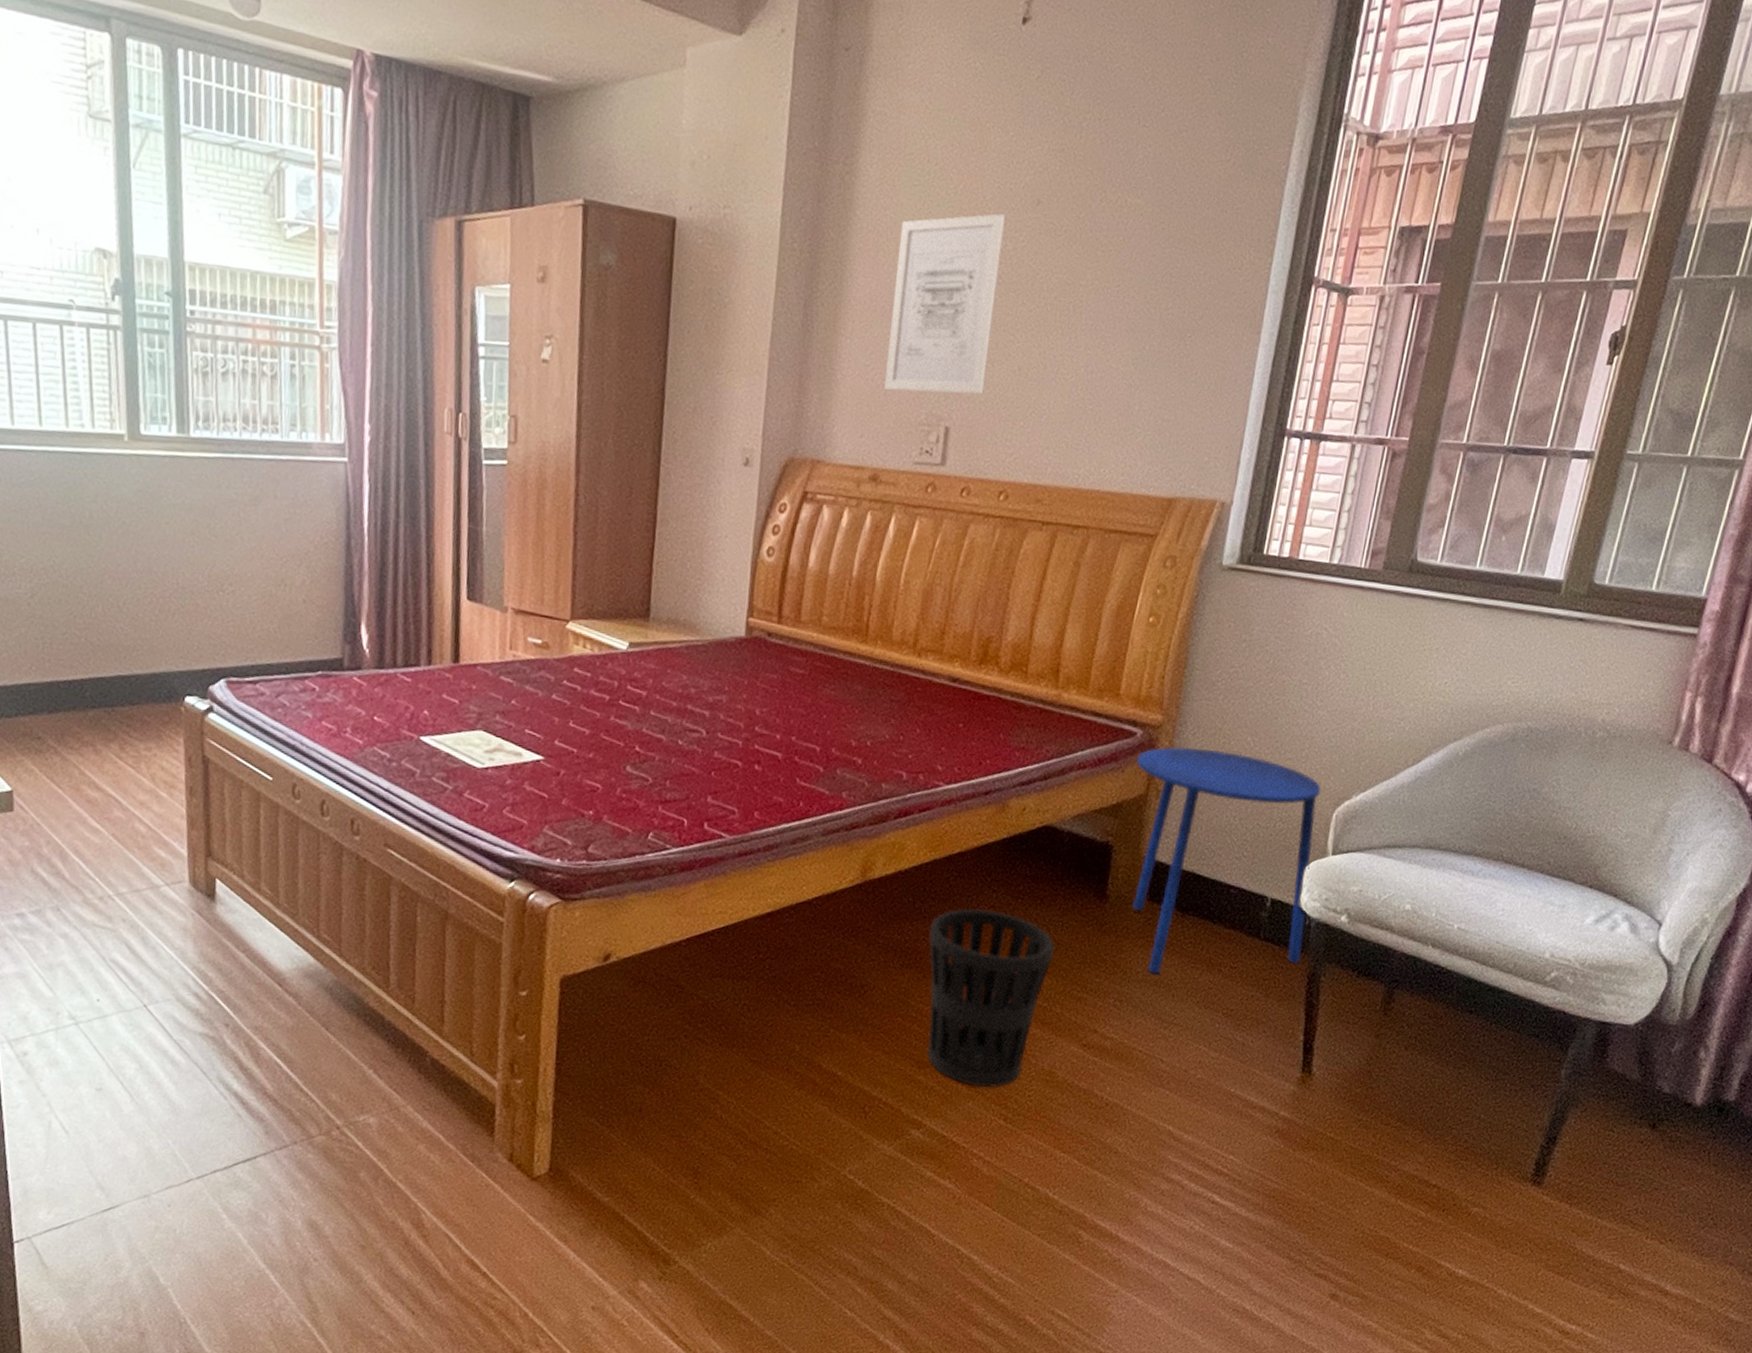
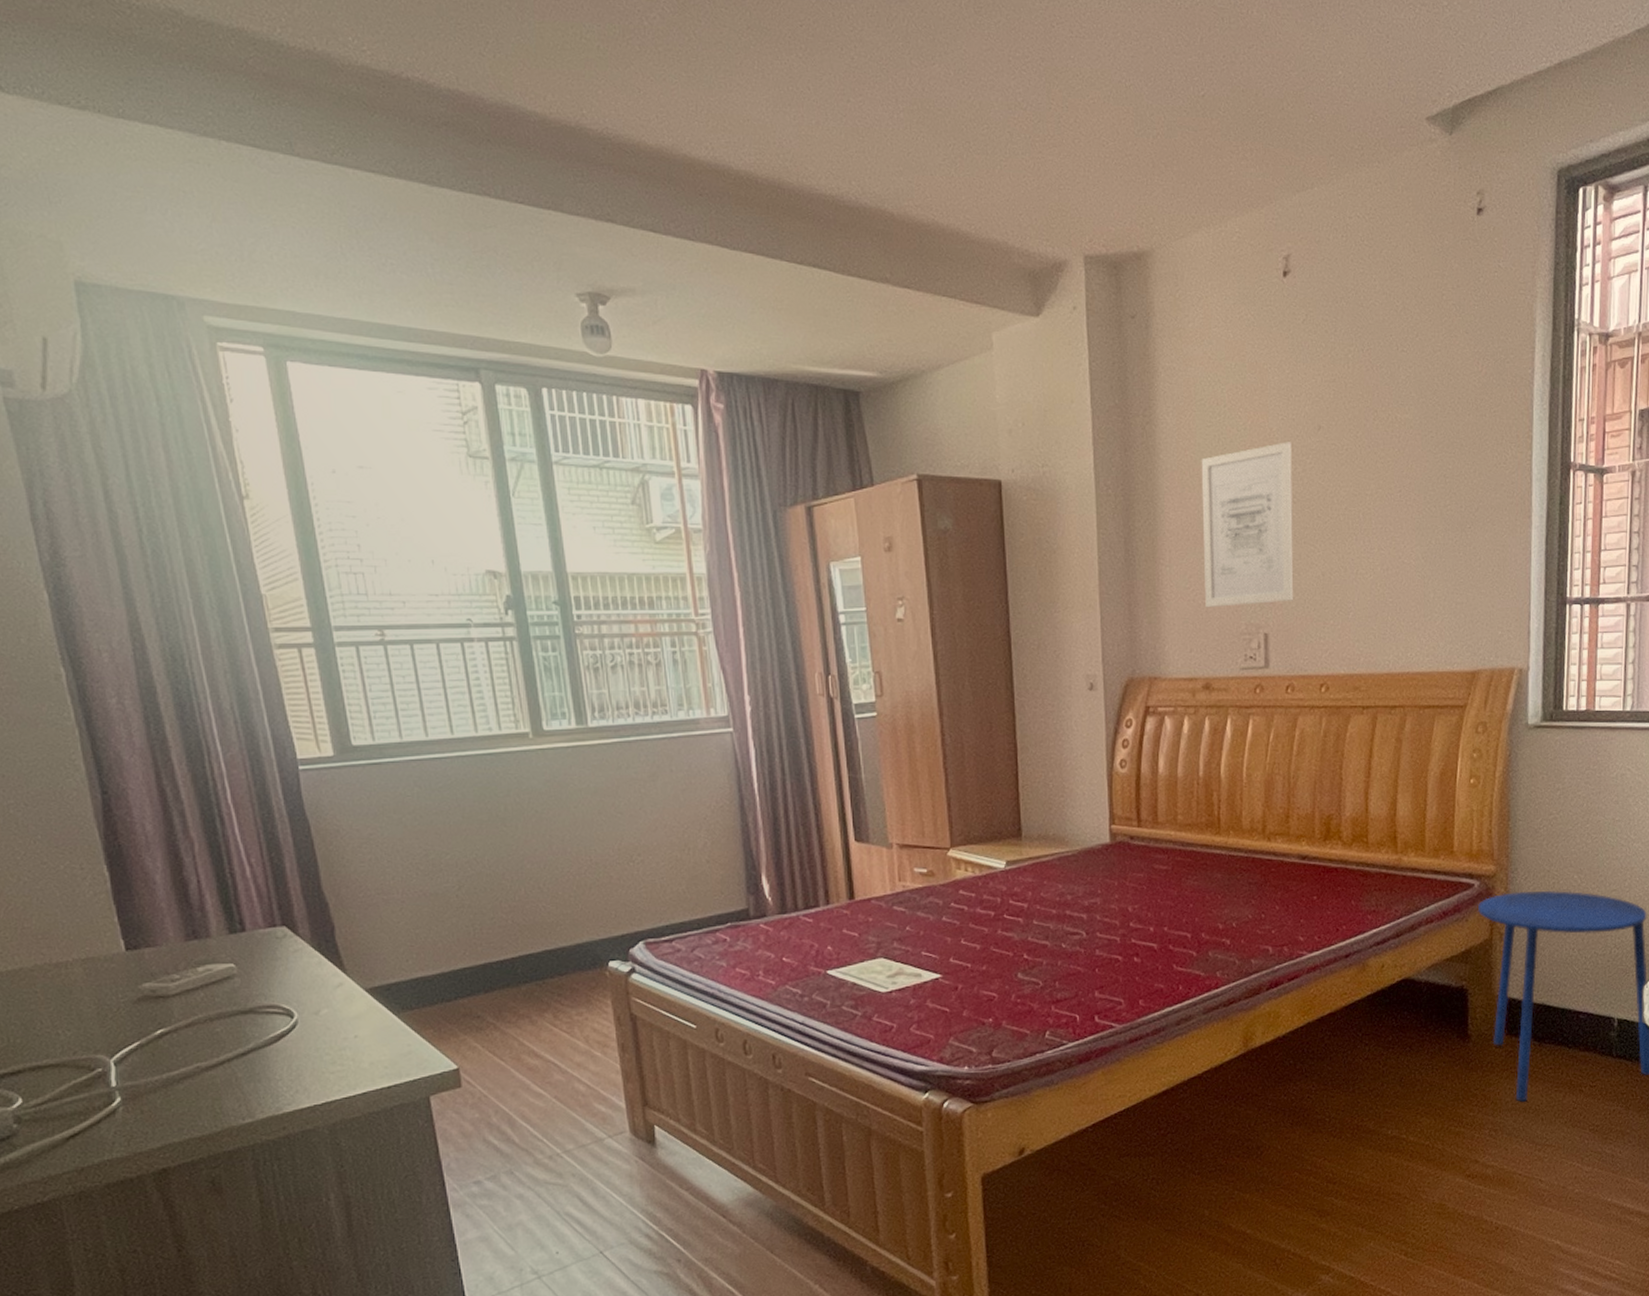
wastebasket: present [926,908,1055,1087] -> none [1312,1062,1429,1228]

